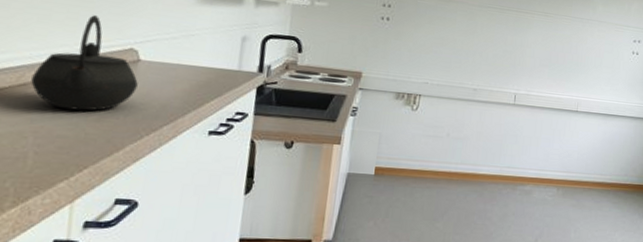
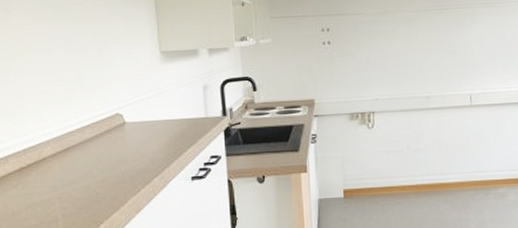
kettle: present [31,15,138,111] -> none [49,90,128,175]

